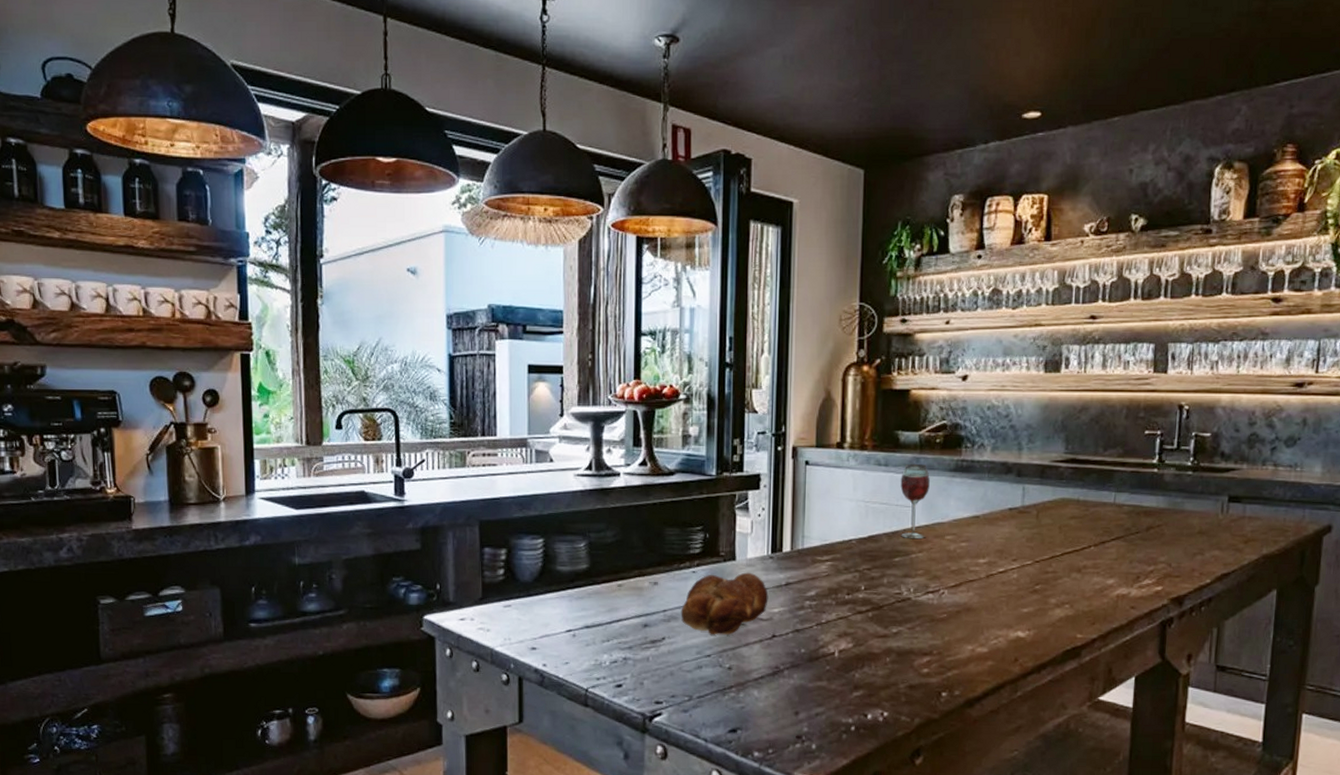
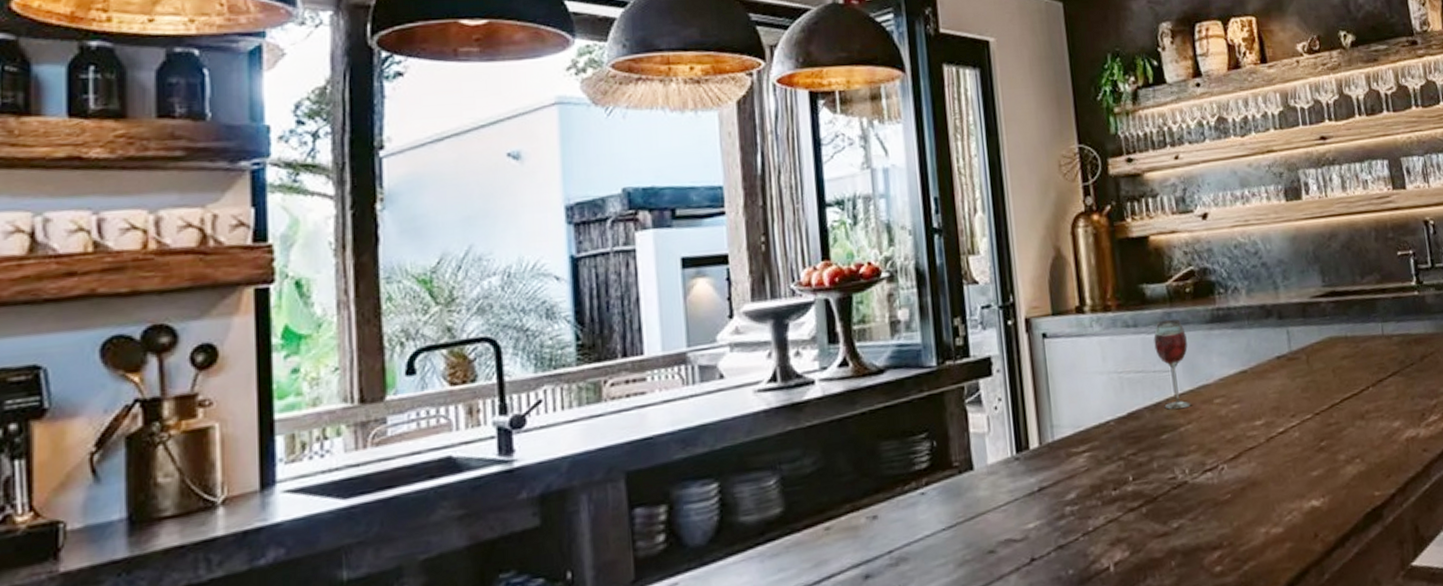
bread loaf: present [681,572,769,635] -> none [911,482,1021,573]

